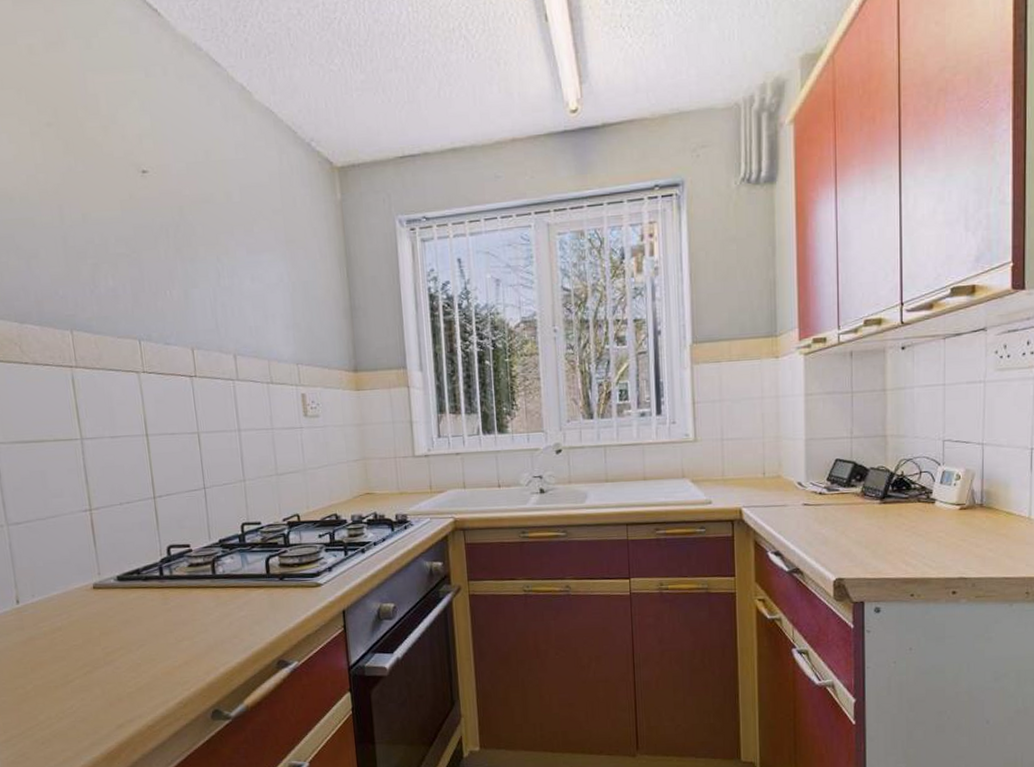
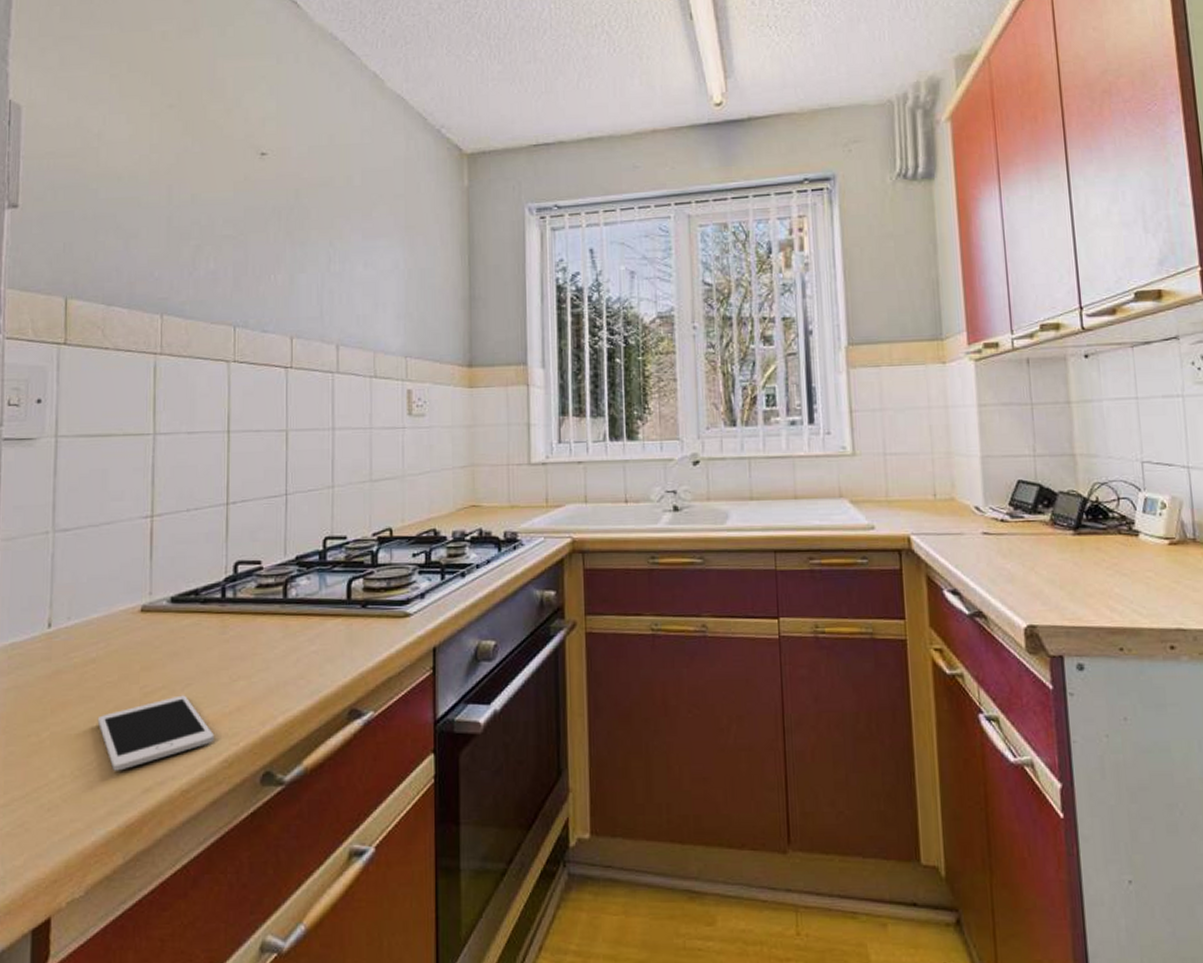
cell phone: none [70,653,169,713] -> present [97,695,214,771]

